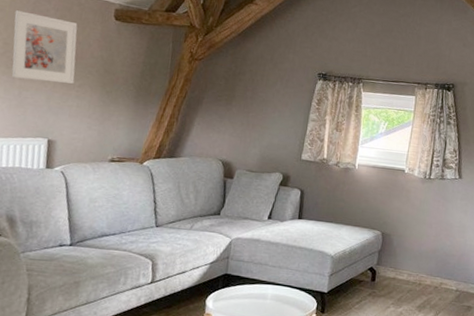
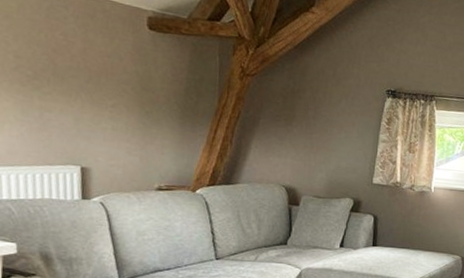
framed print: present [12,10,78,84] -> none [24,17,107,103]

